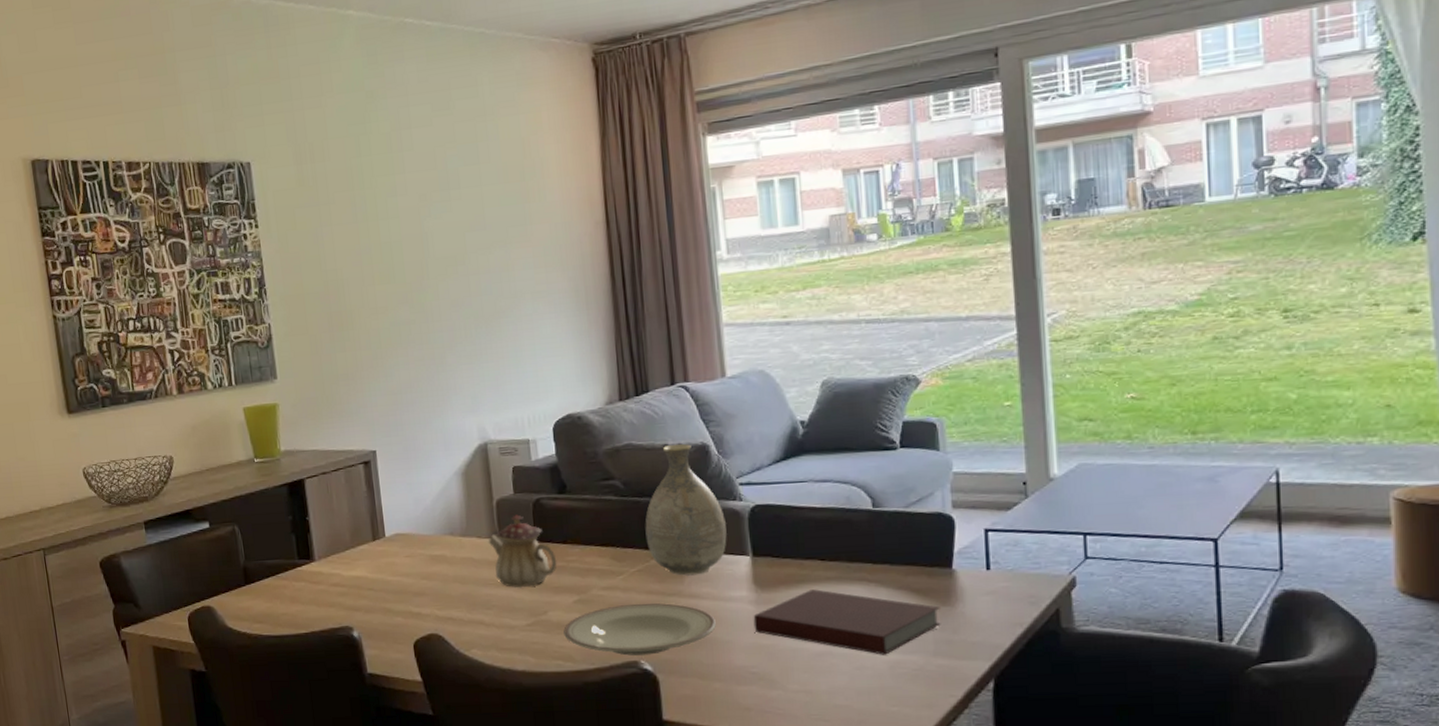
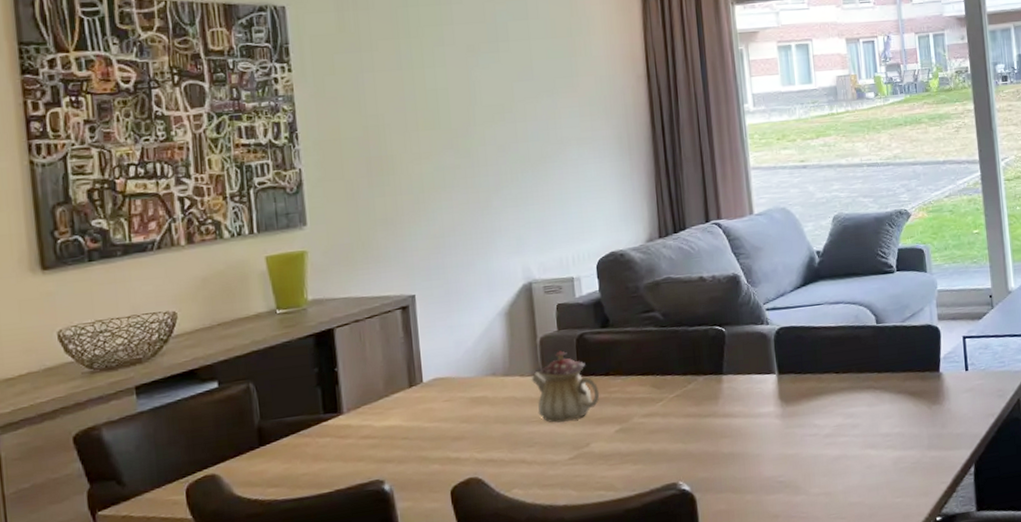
plate: present [564,603,716,656] -> none [606,424,747,479]
vase: present [645,444,727,576] -> none [682,275,756,398]
notebook: present [753,589,941,655] -> none [779,399,933,453]

